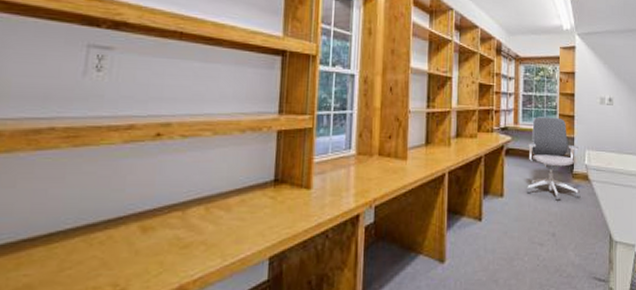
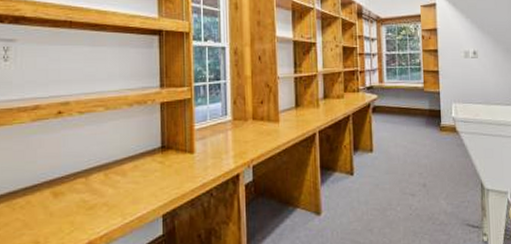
office chair: present [526,117,581,201] -> none [393,74,450,153]

